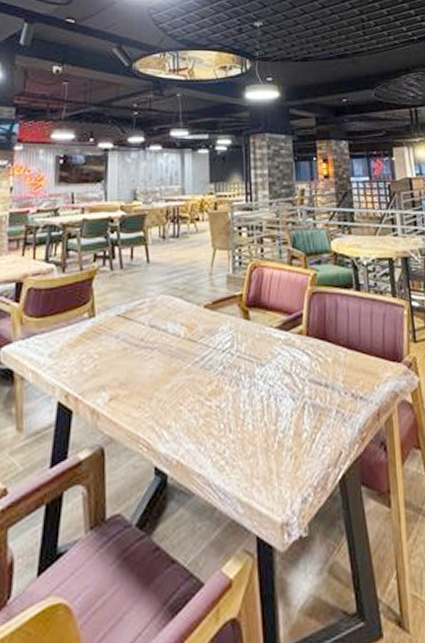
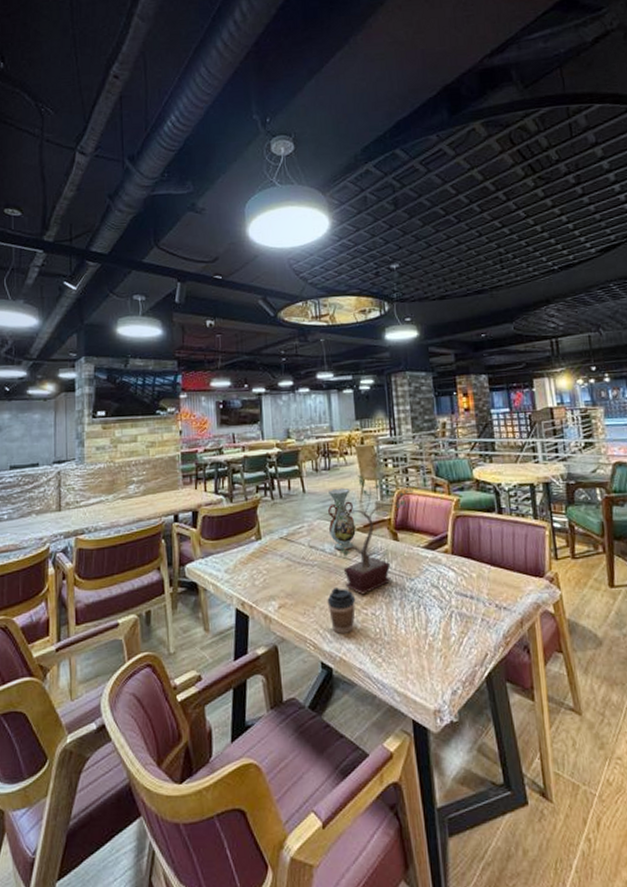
coffee cup: none [166,373,198,431] -> present [327,586,356,634]
vase: none [174,258,203,331] -> present [328,487,356,551]
potted plant: none [180,243,268,384] -> present [333,474,414,595]

